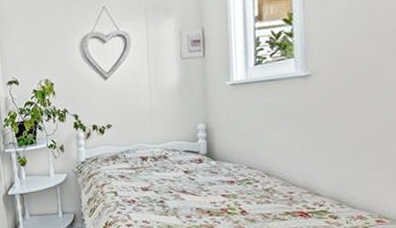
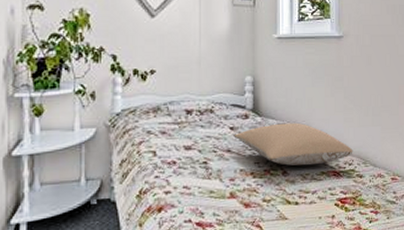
pillow: none [189,165,325,206] -> present [235,122,353,166]

